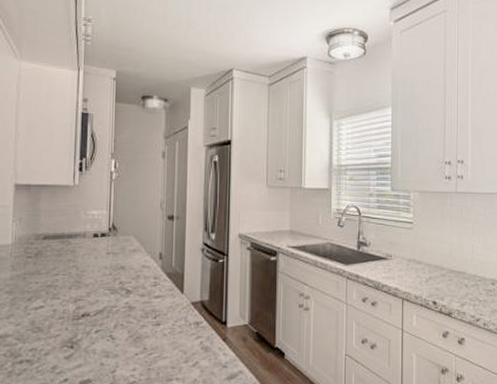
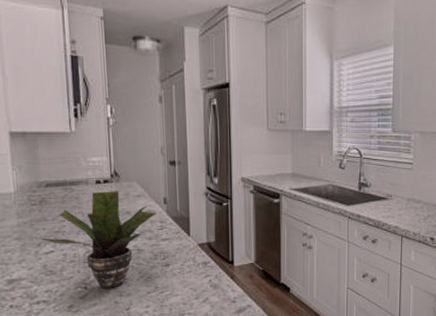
potted plant: none [31,245,151,348] -> present [40,191,157,289]

